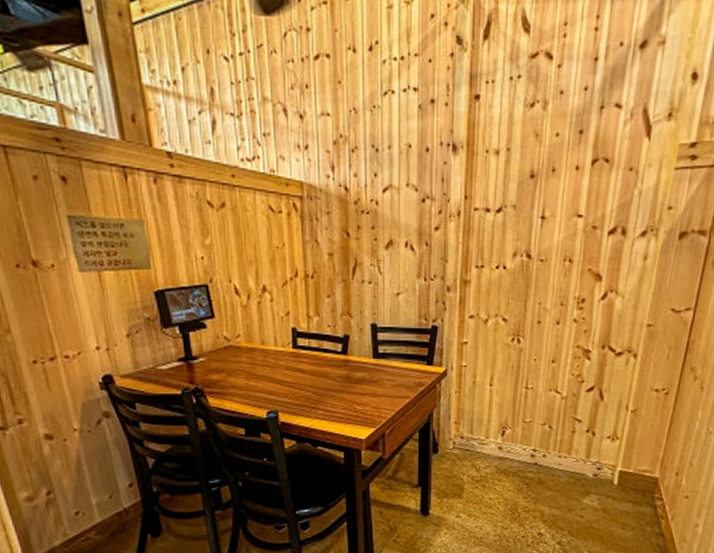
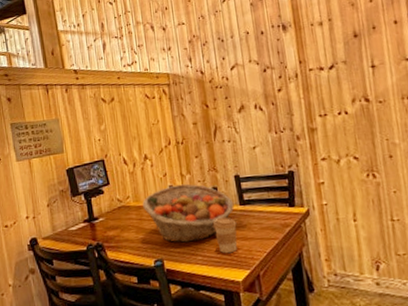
fruit basket: none [256,327,367,394] -> present [142,184,234,243]
coffee cup: none [340,369,367,410] -> present [213,217,237,254]

